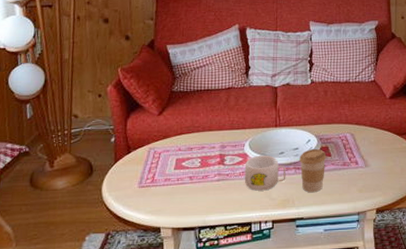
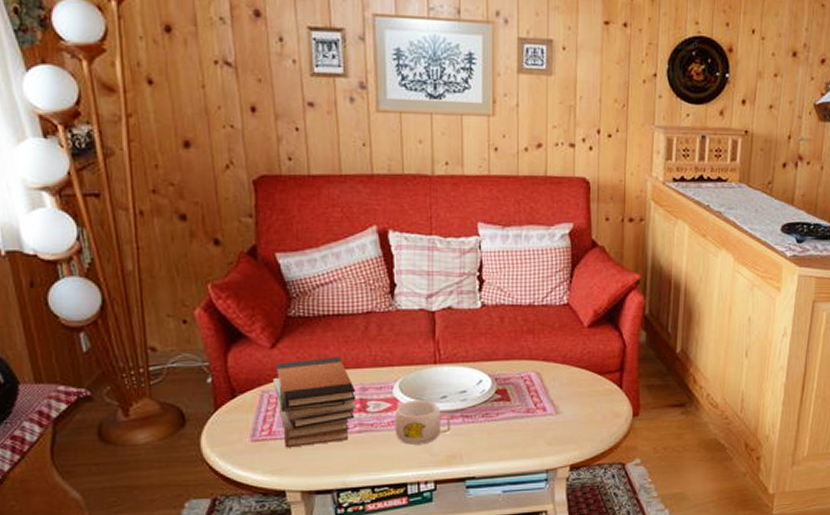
book stack: none [157,122,218,193] -> present [272,357,357,448]
coffee cup: present [299,148,327,192] -> none [468,391,504,446]

